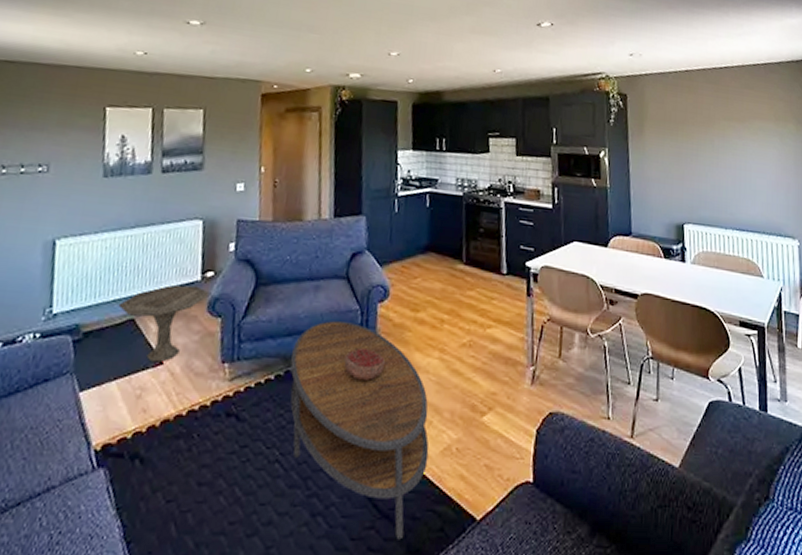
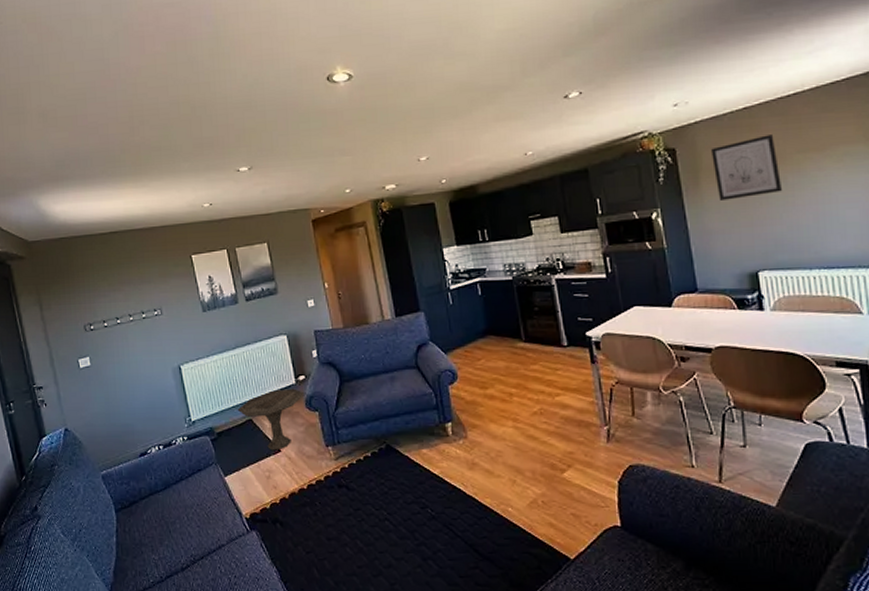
coffee table: present [290,321,429,540] -> none [382,404,517,577]
decorative bowl: present [344,347,385,381] -> none [427,424,464,451]
wall art: none [656,98,710,153] -> present [711,135,783,200]

